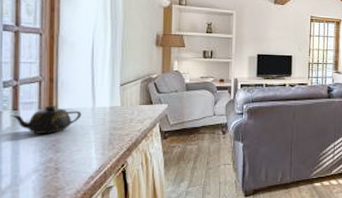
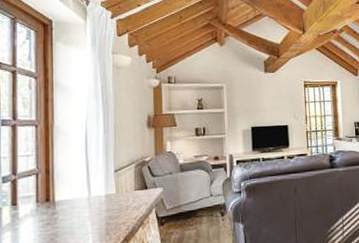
teapot: present [10,104,82,134] -> none [10,197,78,229]

